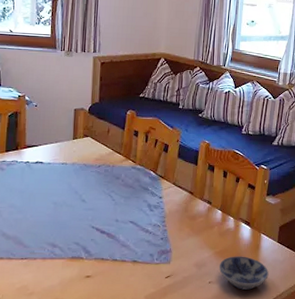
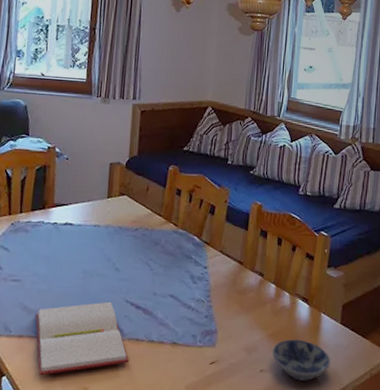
notebook: none [13,227,96,291] -> present [35,301,129,376]

